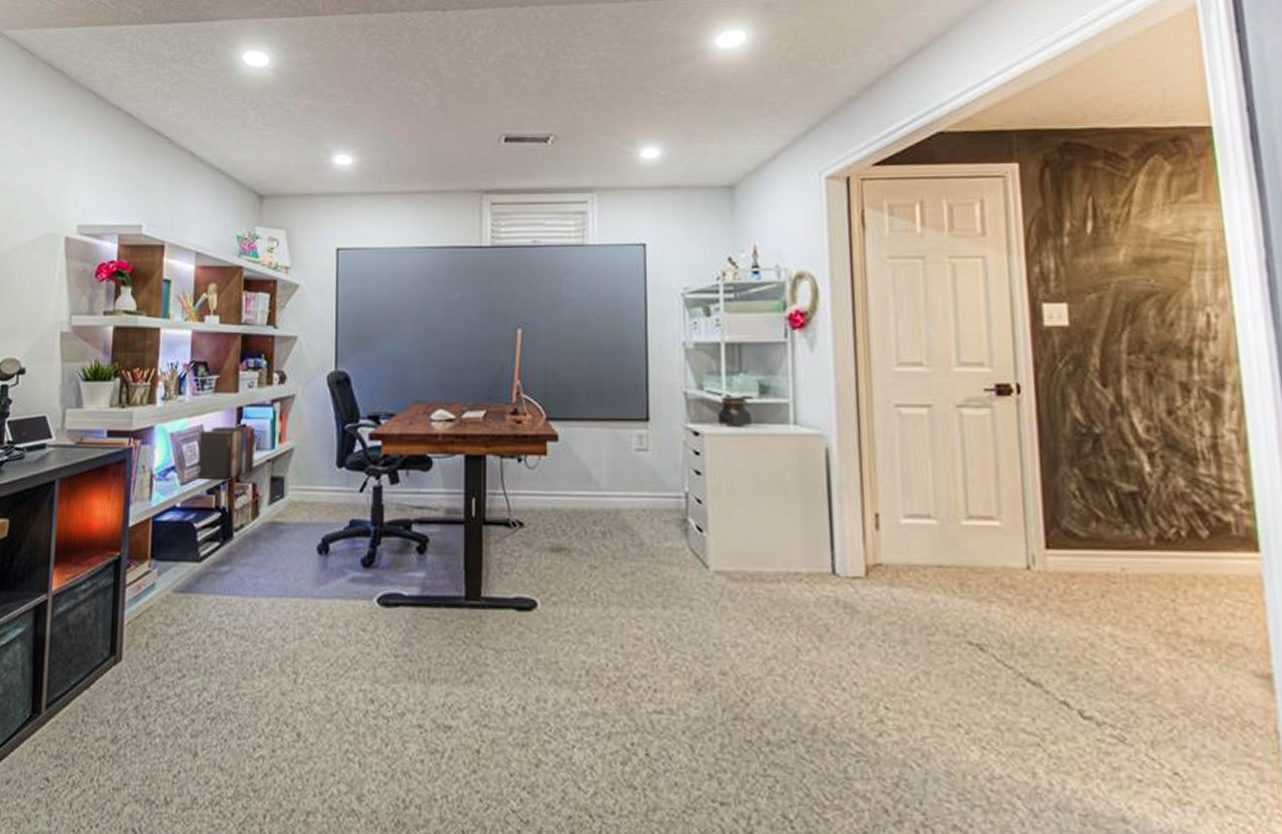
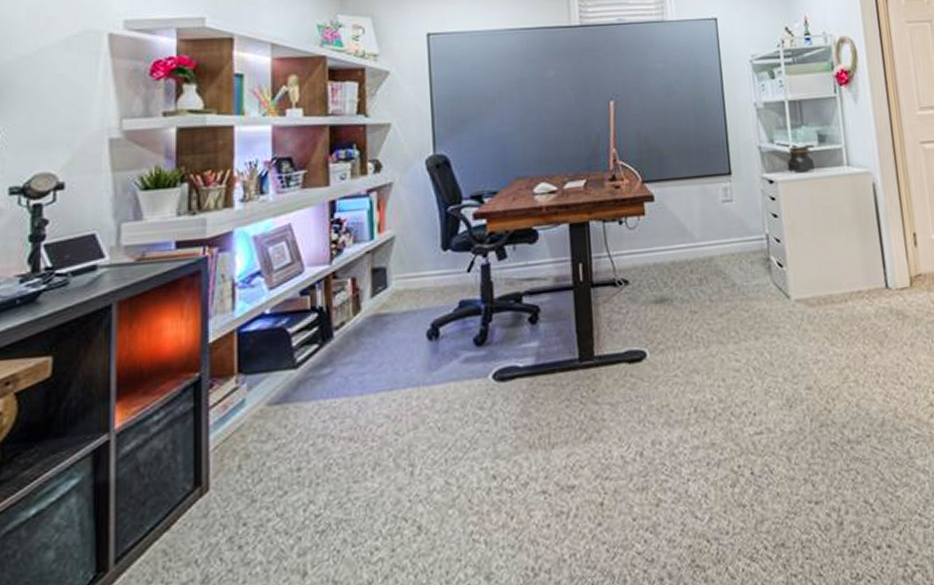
books: present [197,426,255,479] -> none [287,219,352,281]

